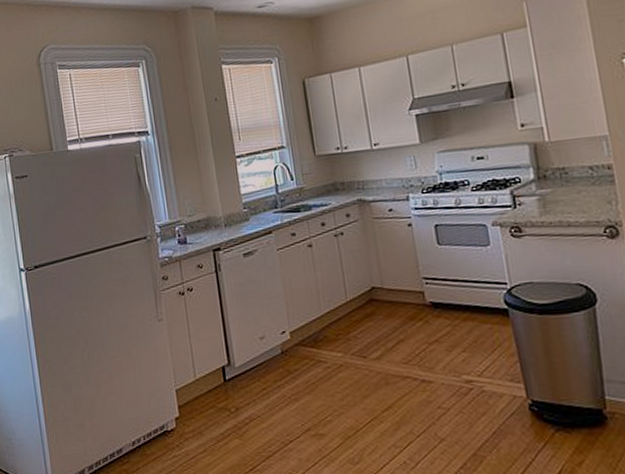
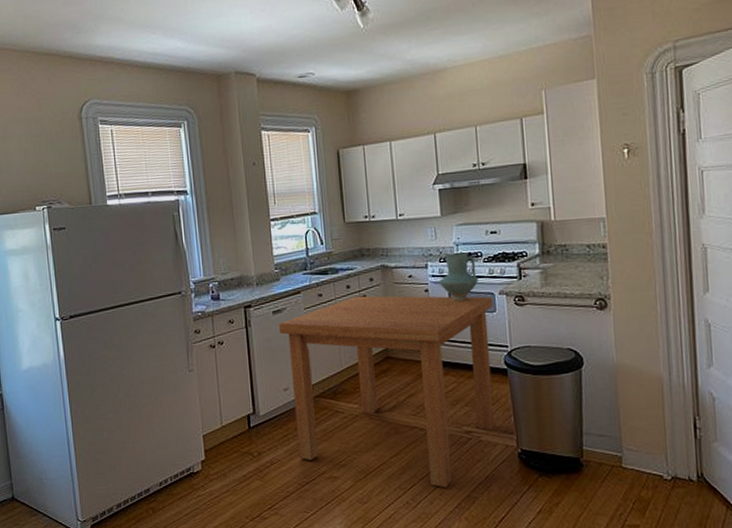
dining table: none [250,228,499,446] -> present [278,295,495,489]
ceramic pitcher: none [423,181,467,236] -> present [439,252,478,302]

